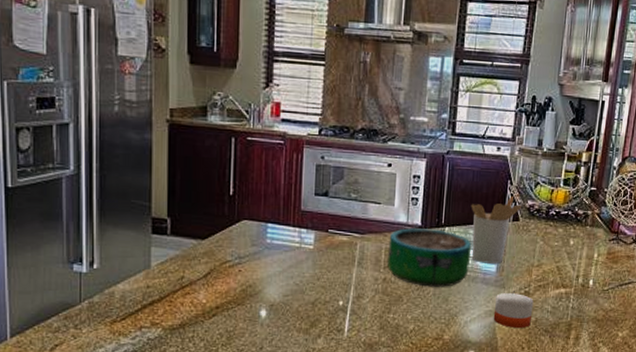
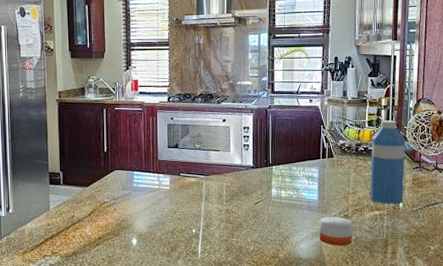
decorative bowl: present [387,227,472,287] -> none [227,167,296,215]
utensil holder: present [471,196,521,264] -> none [292,138,334,193]
water bottle: none [556,180,604,282] -> present [370,120,406,205]

